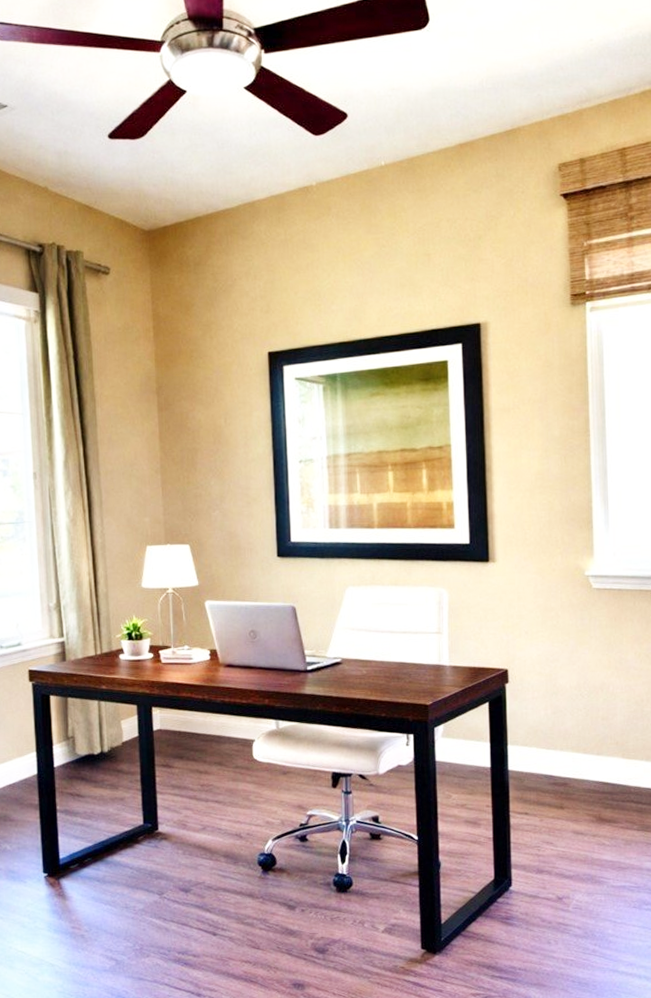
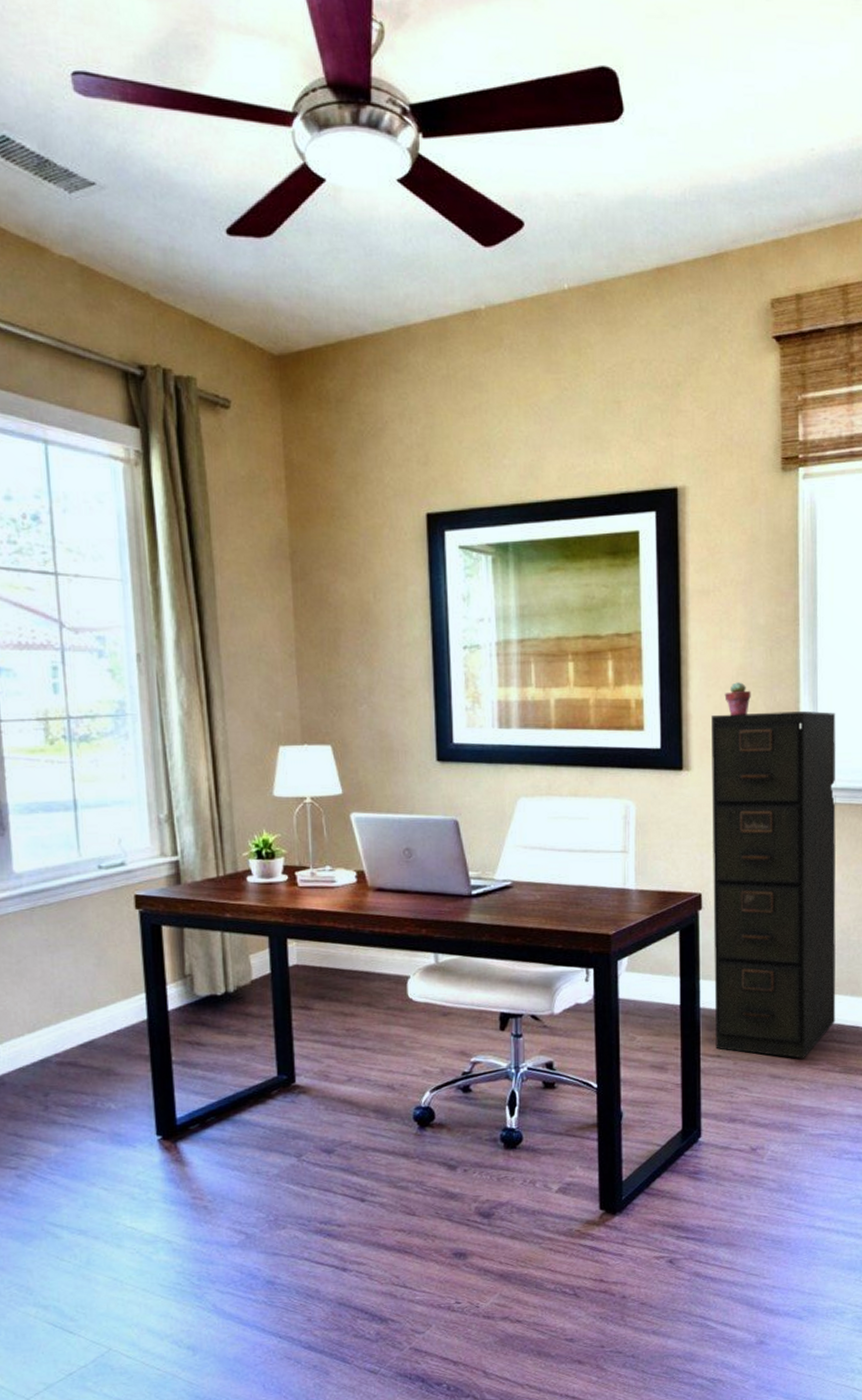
filing cabinet: none [514,509,633,817] -> present [712,710,836,1059]
potted succulent: none [525,486,548,514] -> present [724,682,751,715]

